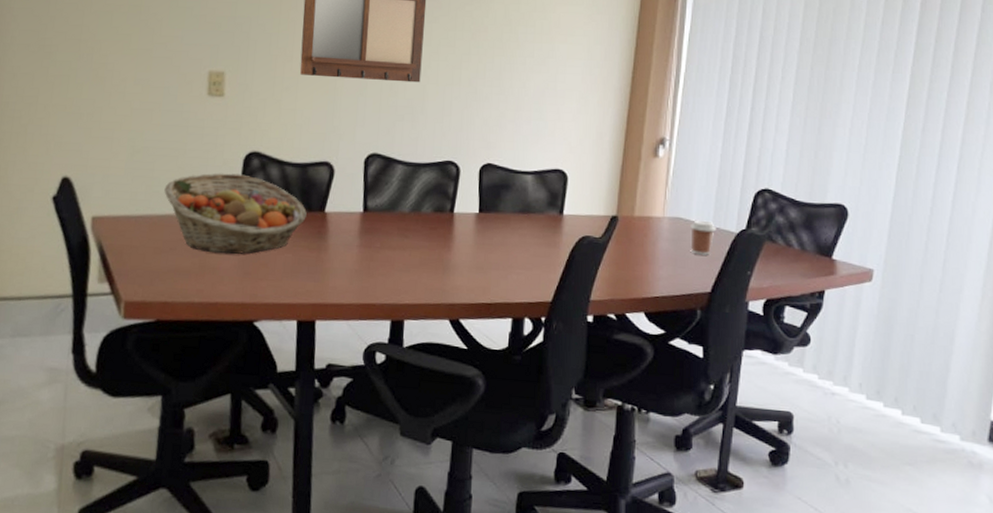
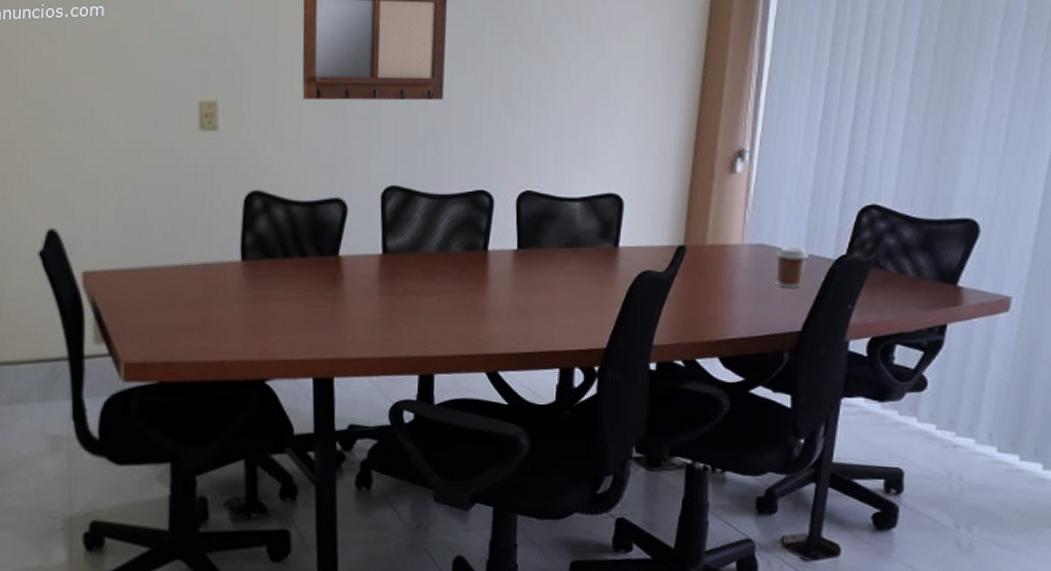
fruit basket: present [164,173,307,255] -> none [158,217,318,308]

